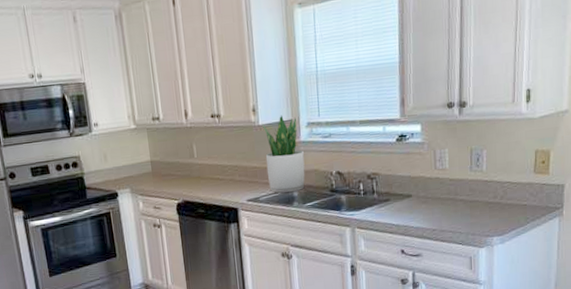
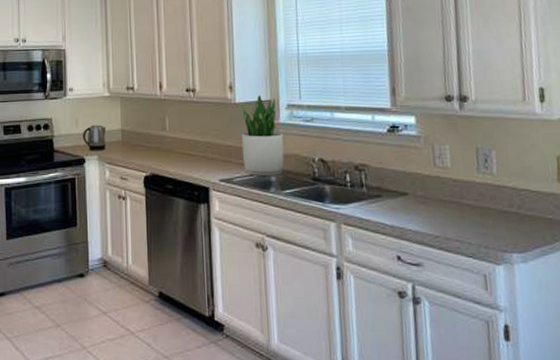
kettle: none [112,157,137,185] -> present [82,124,107,151]

